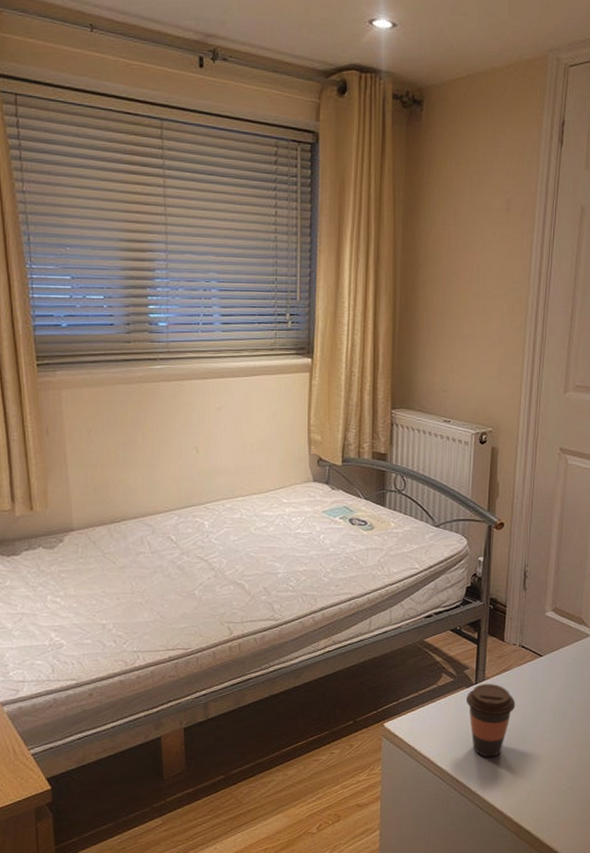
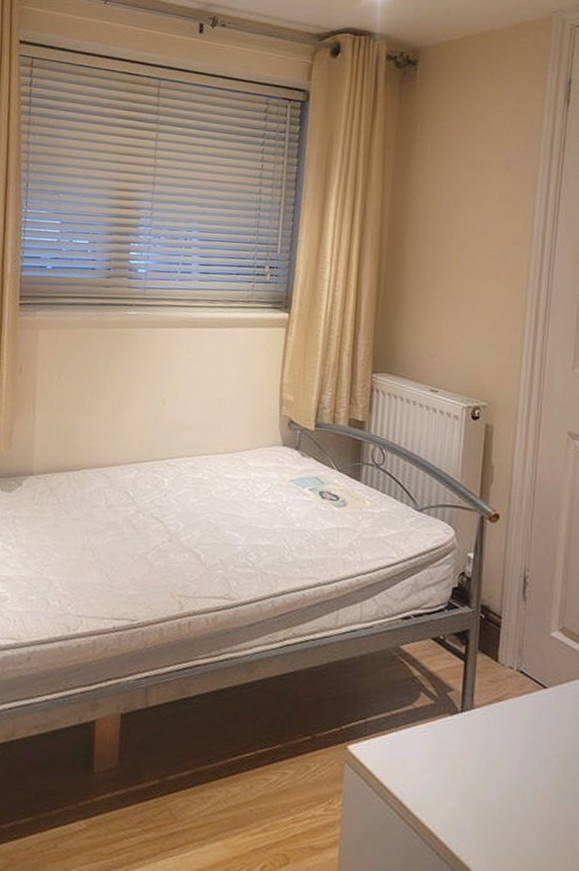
coffee cup: present [465,684,516,757] -> none [448,713,512,814]

